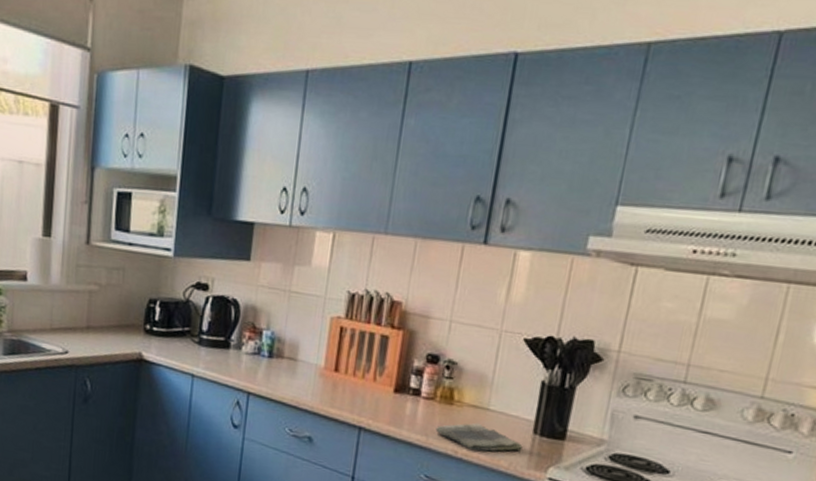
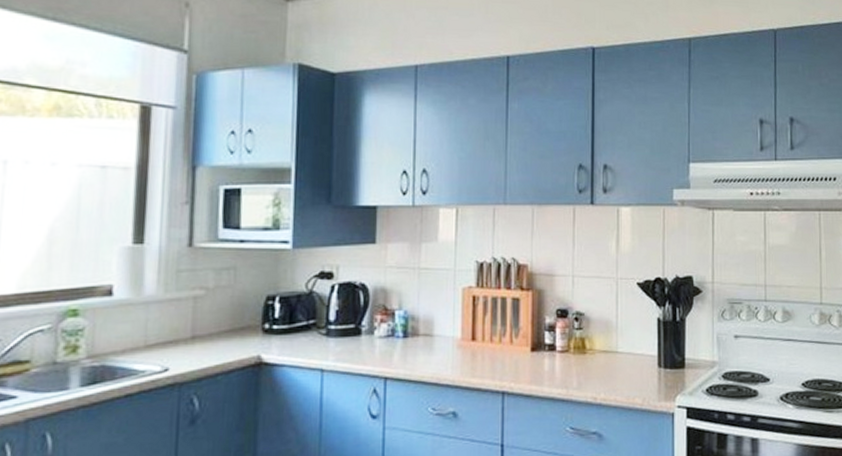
dish towel: present [435,423,523,452] -> none [574,366,652,394]

